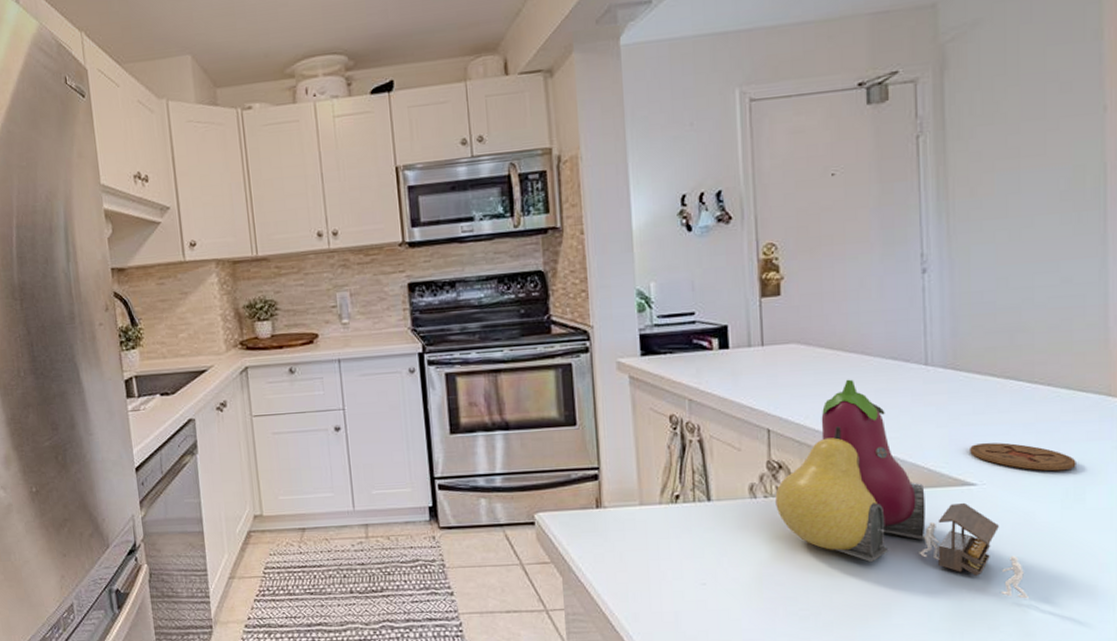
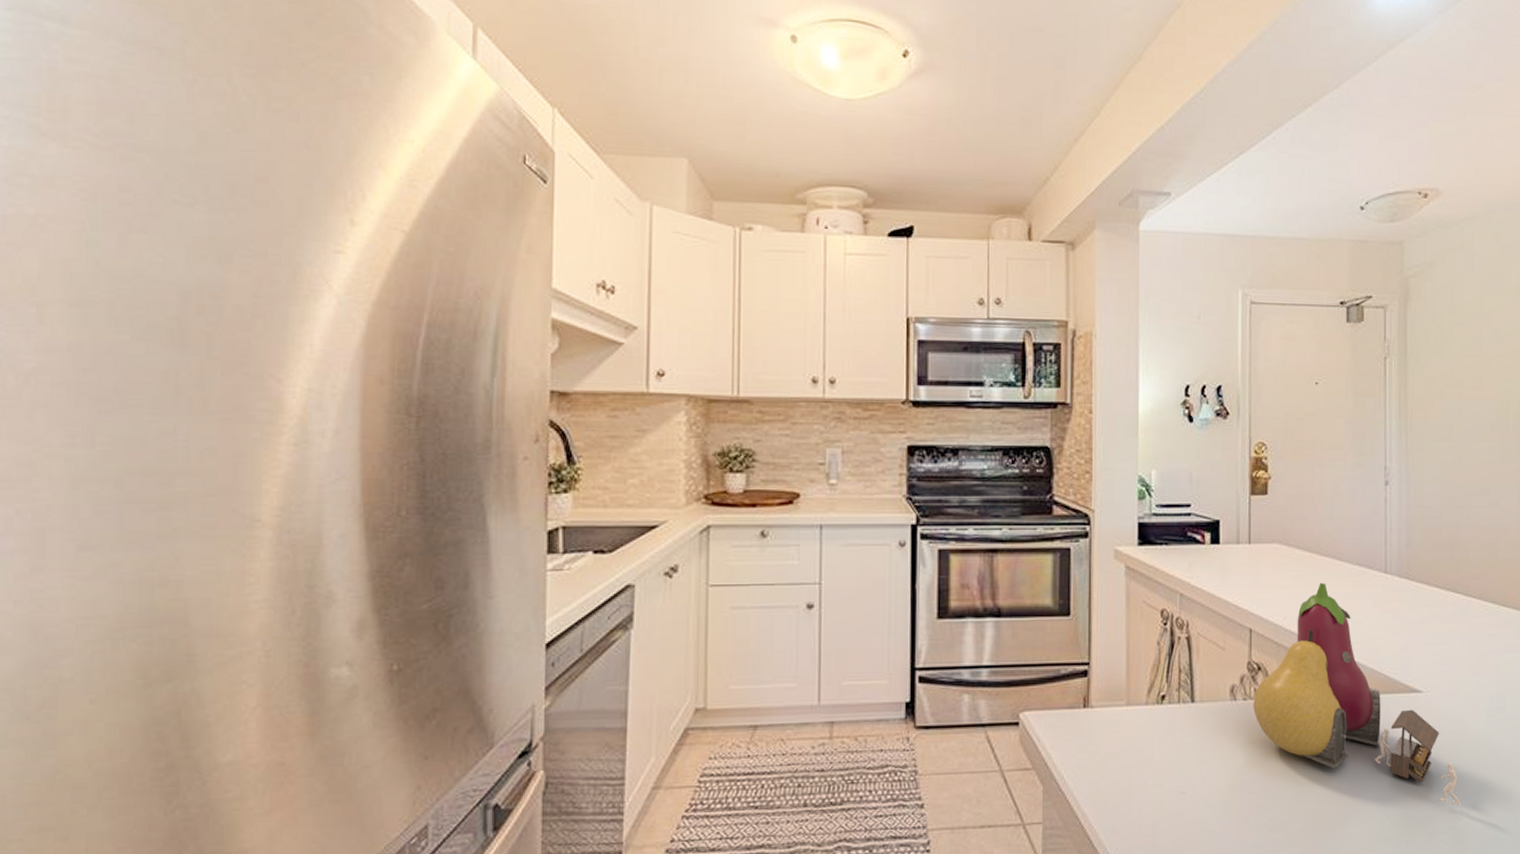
coaster: present [970,442,1076,471] -> none [1418,651,1499,681]

